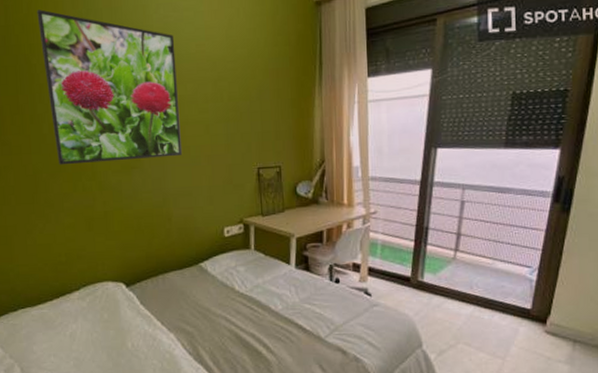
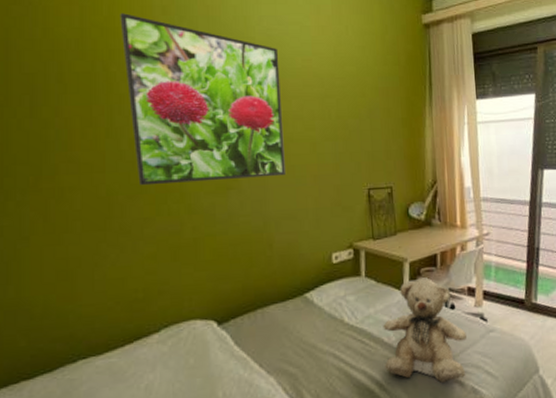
teddy bear: none [270,252,351,351] -> present [383,277,468,384]

